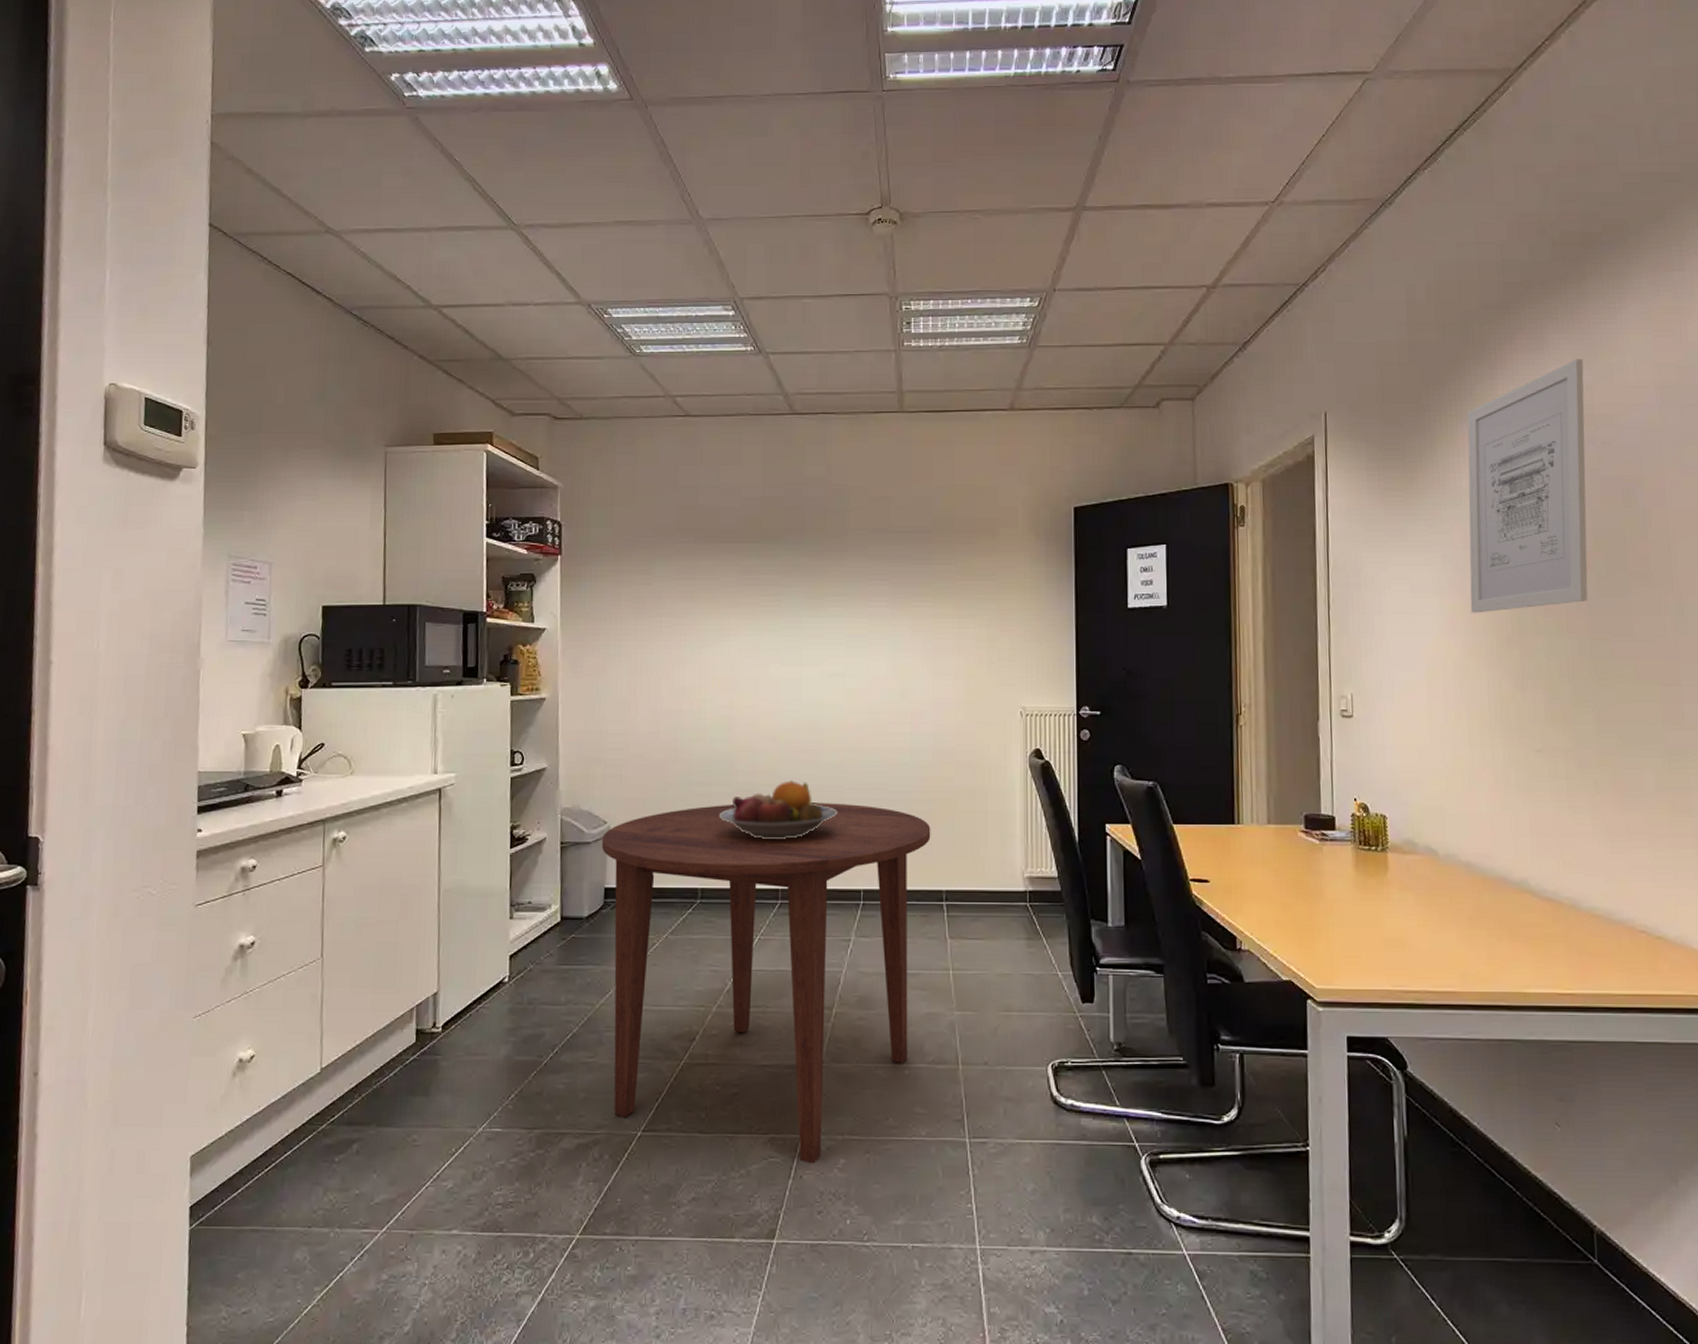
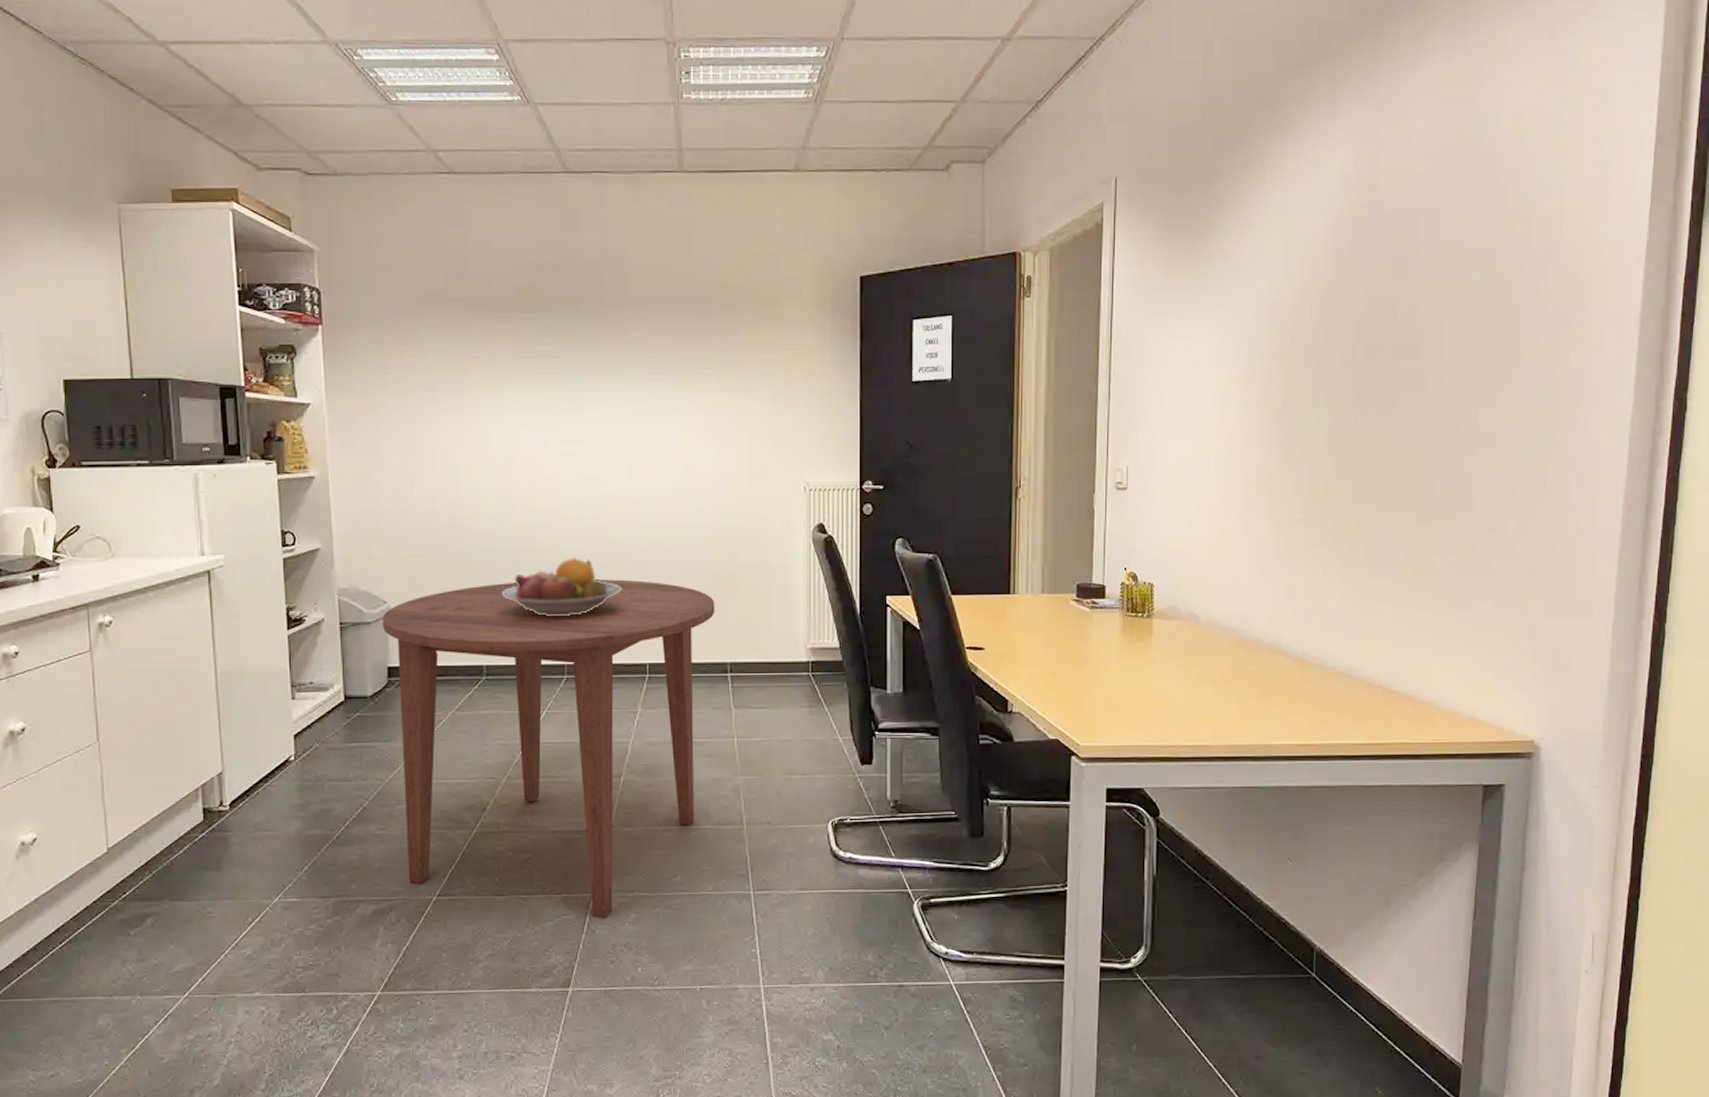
wall art: present [1467,359,1588,613] -> none [1245,125,1372,386]

